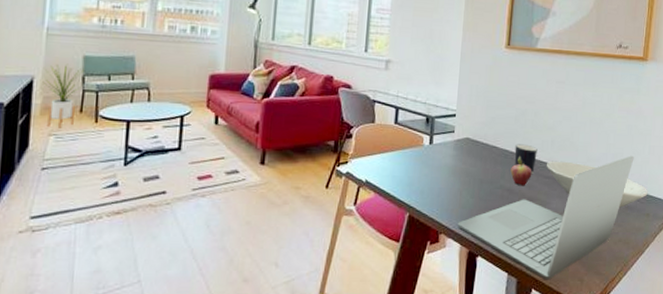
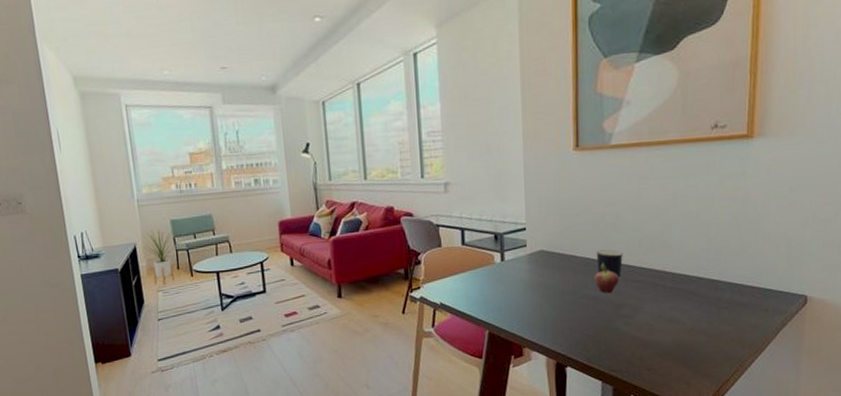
laptop: present [457,155,634,280] -> none [541,247,744,386]
bowl: present [547,161,648,208] -> none [636,262,765,306]

